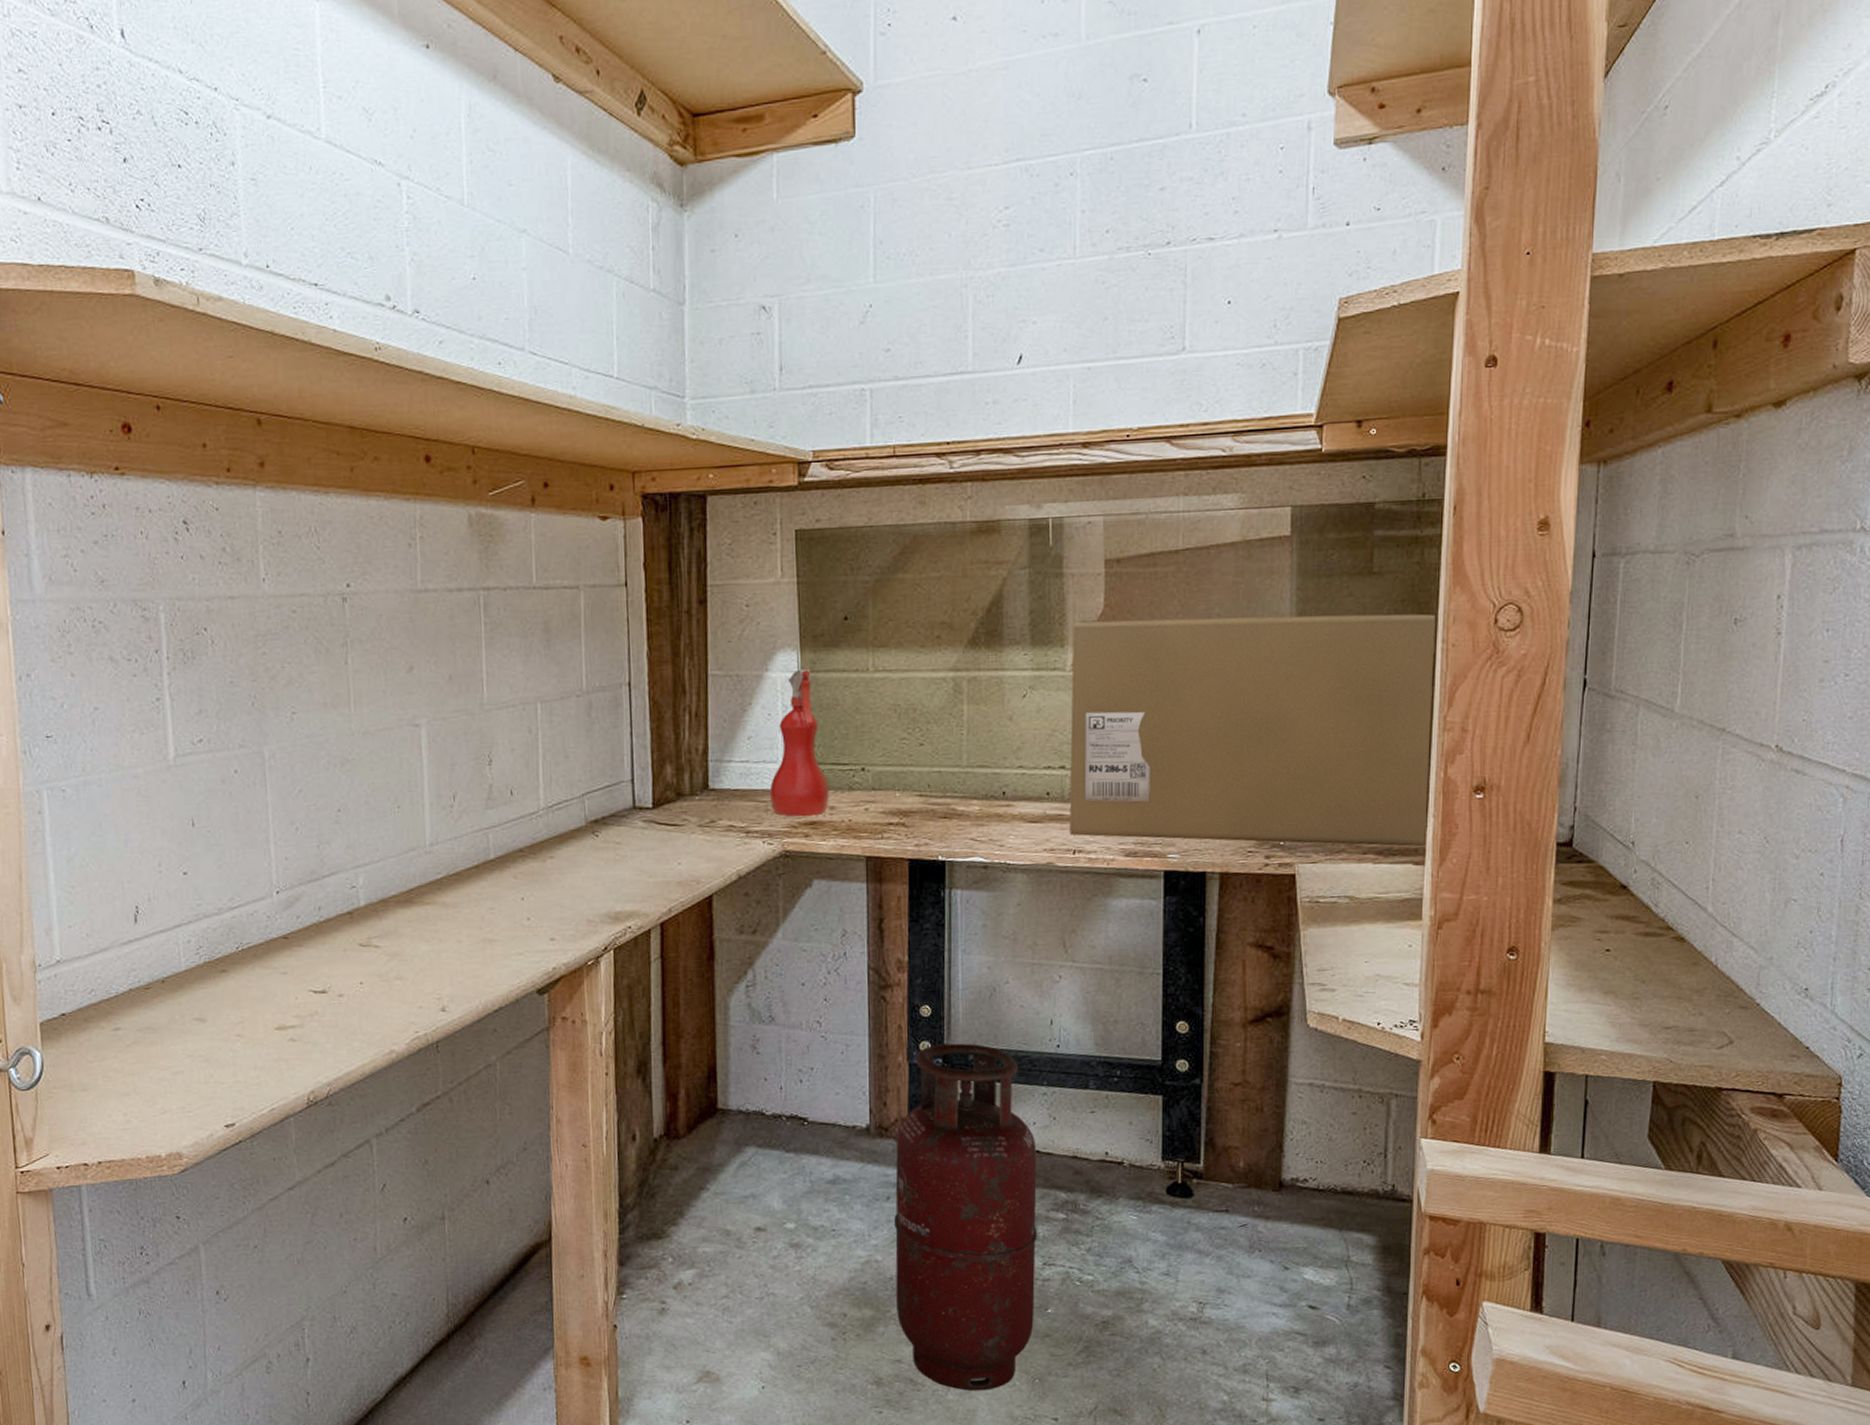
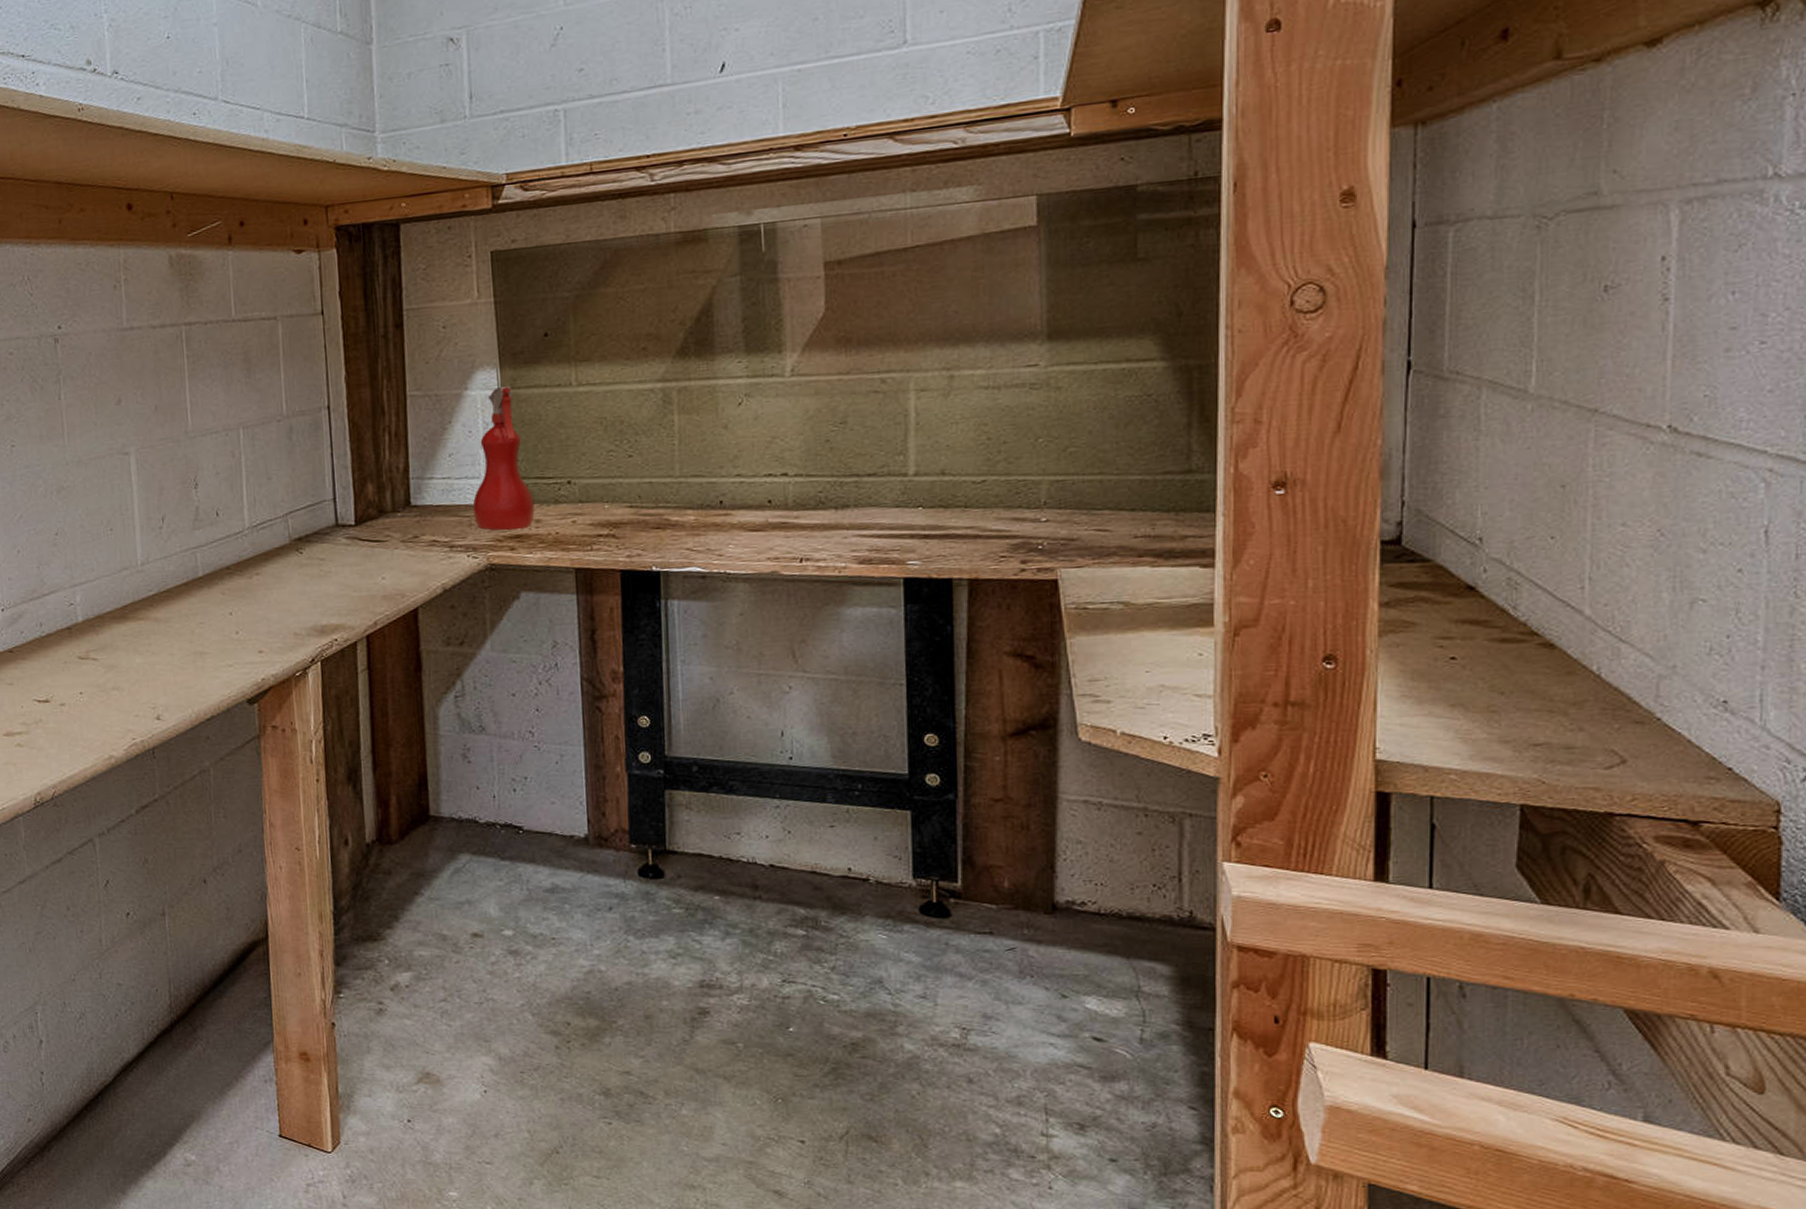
gas cylinder: present [894,1043,1037,1391] -> none [617,754,775,1108]
box: present [1069,613,1436,847] -> none [791,299,1217,548]

